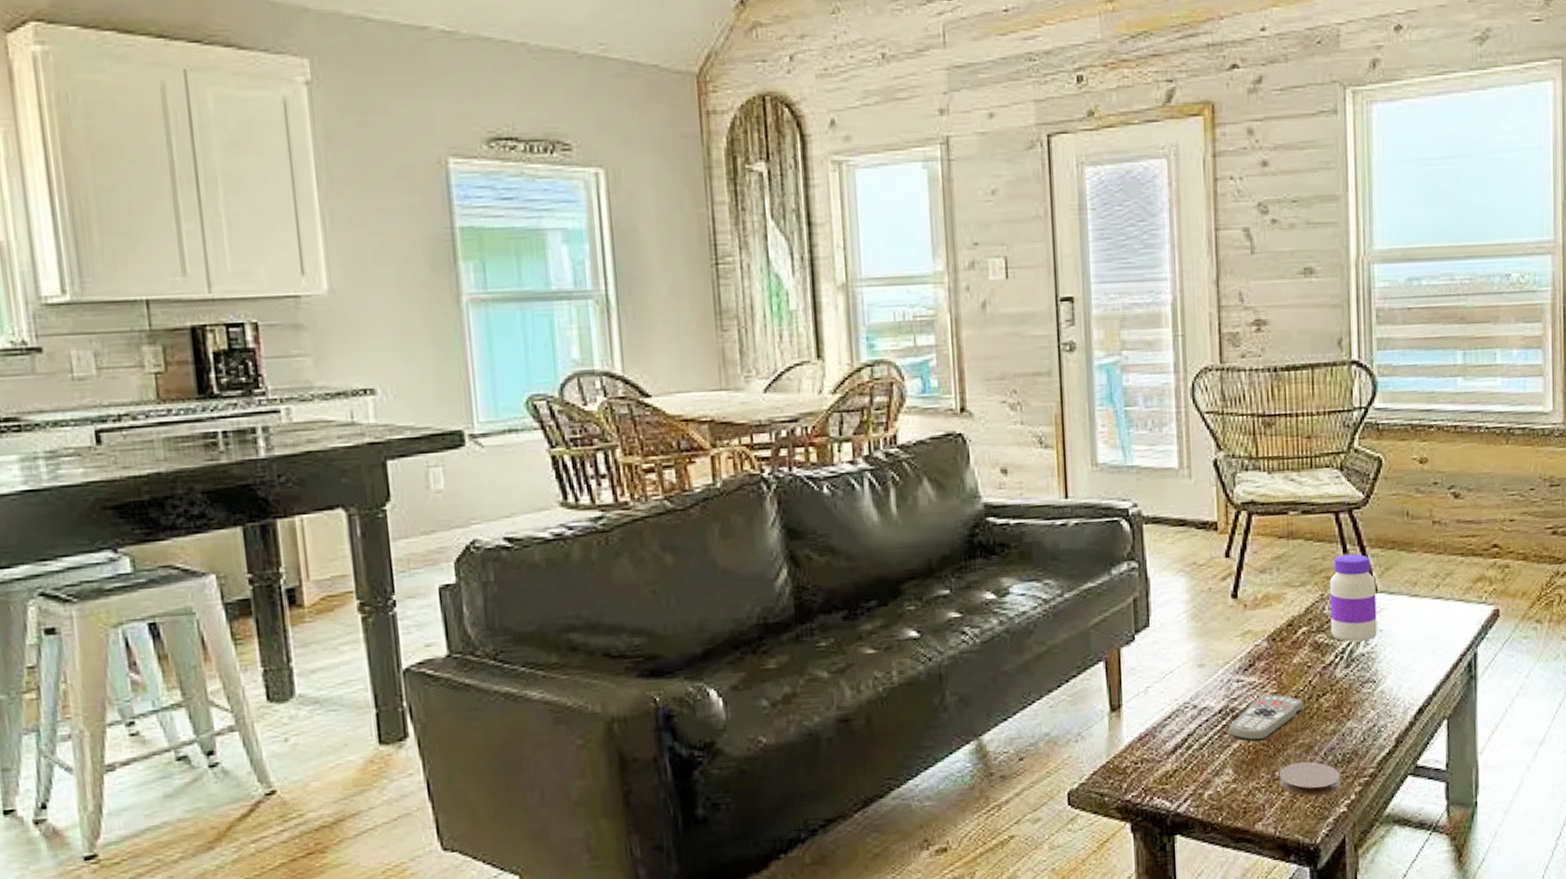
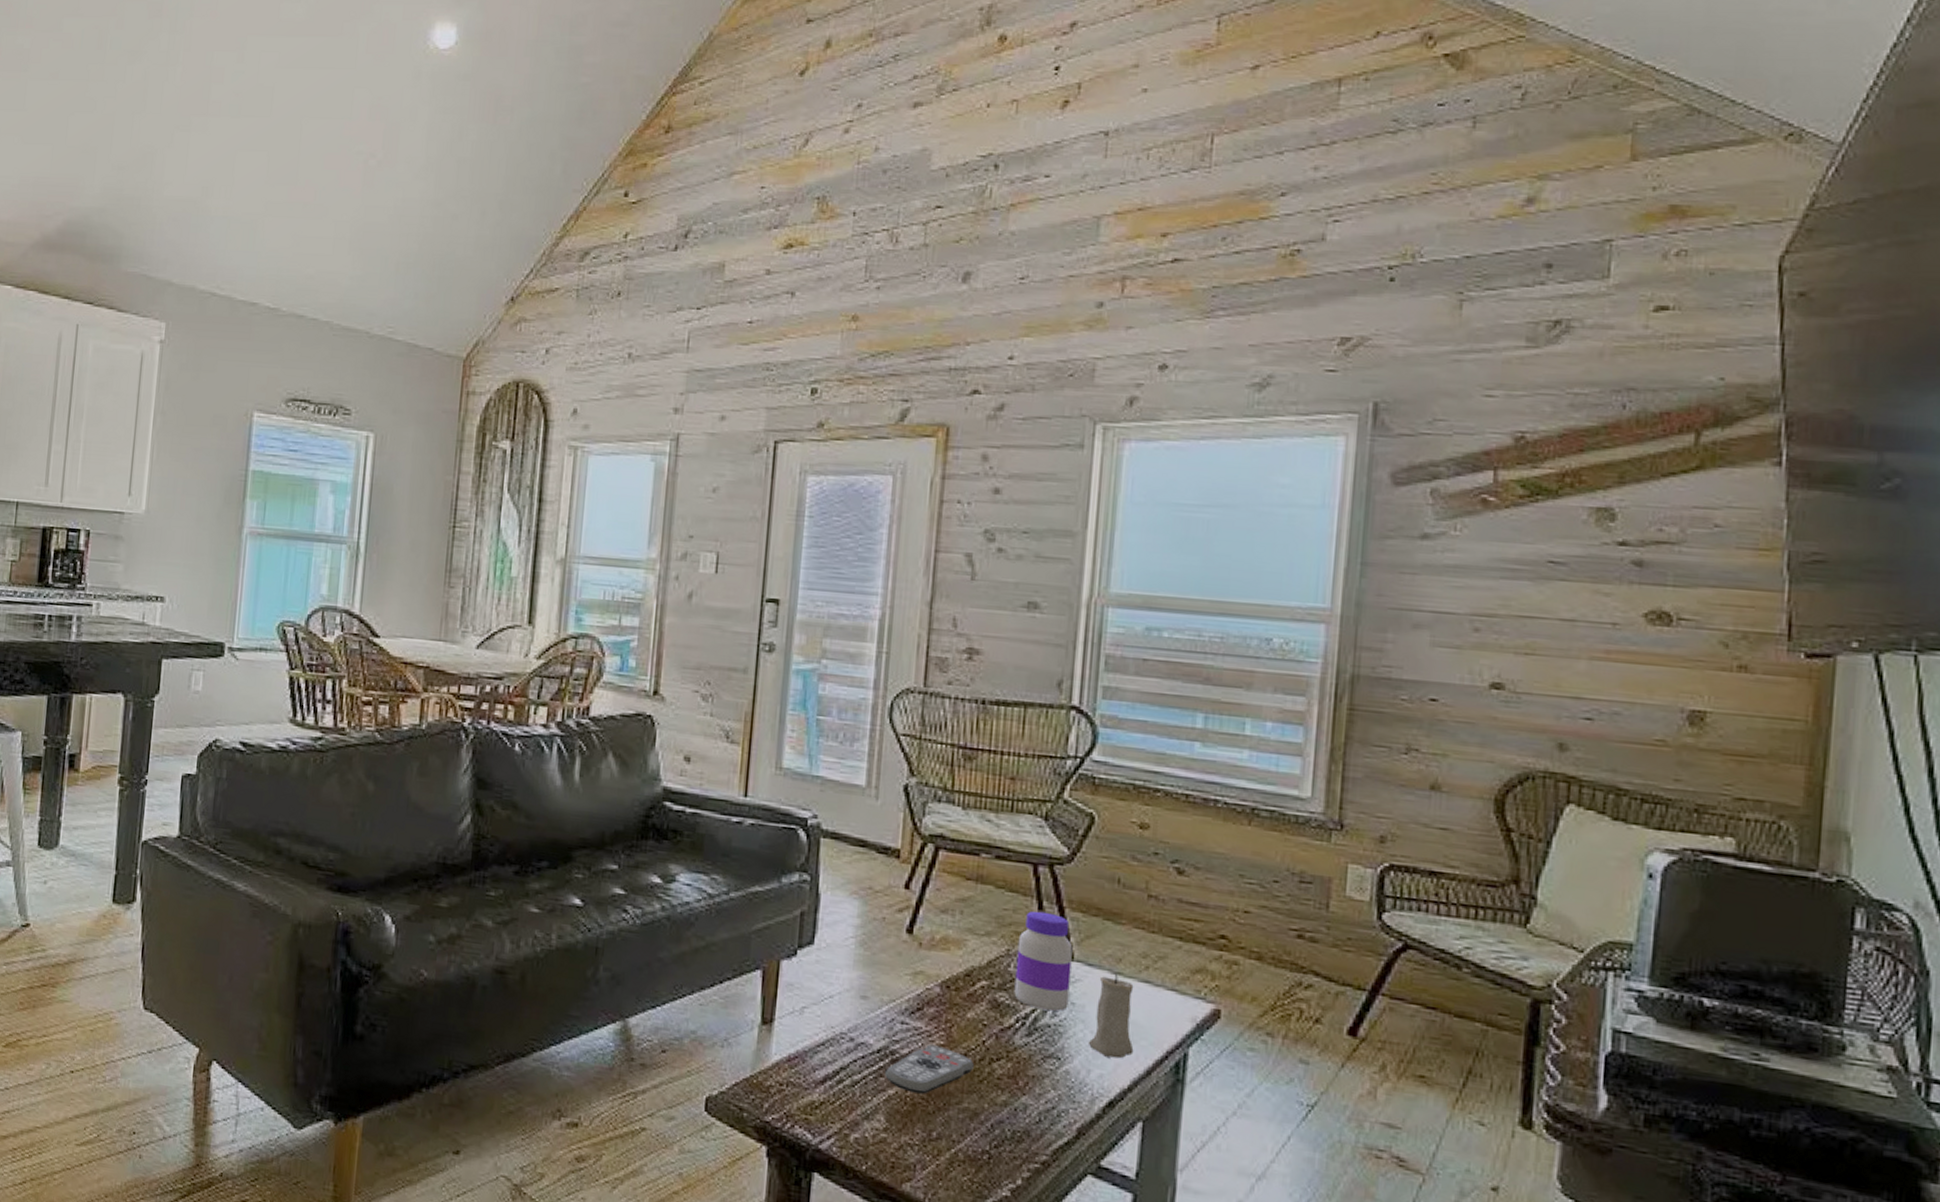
coaster: present [1278,761,1341,797] -> none [935,1127,1008,1172]
candle: none [1396,596,1434,671] -> present [1088,973,1134,1059]

